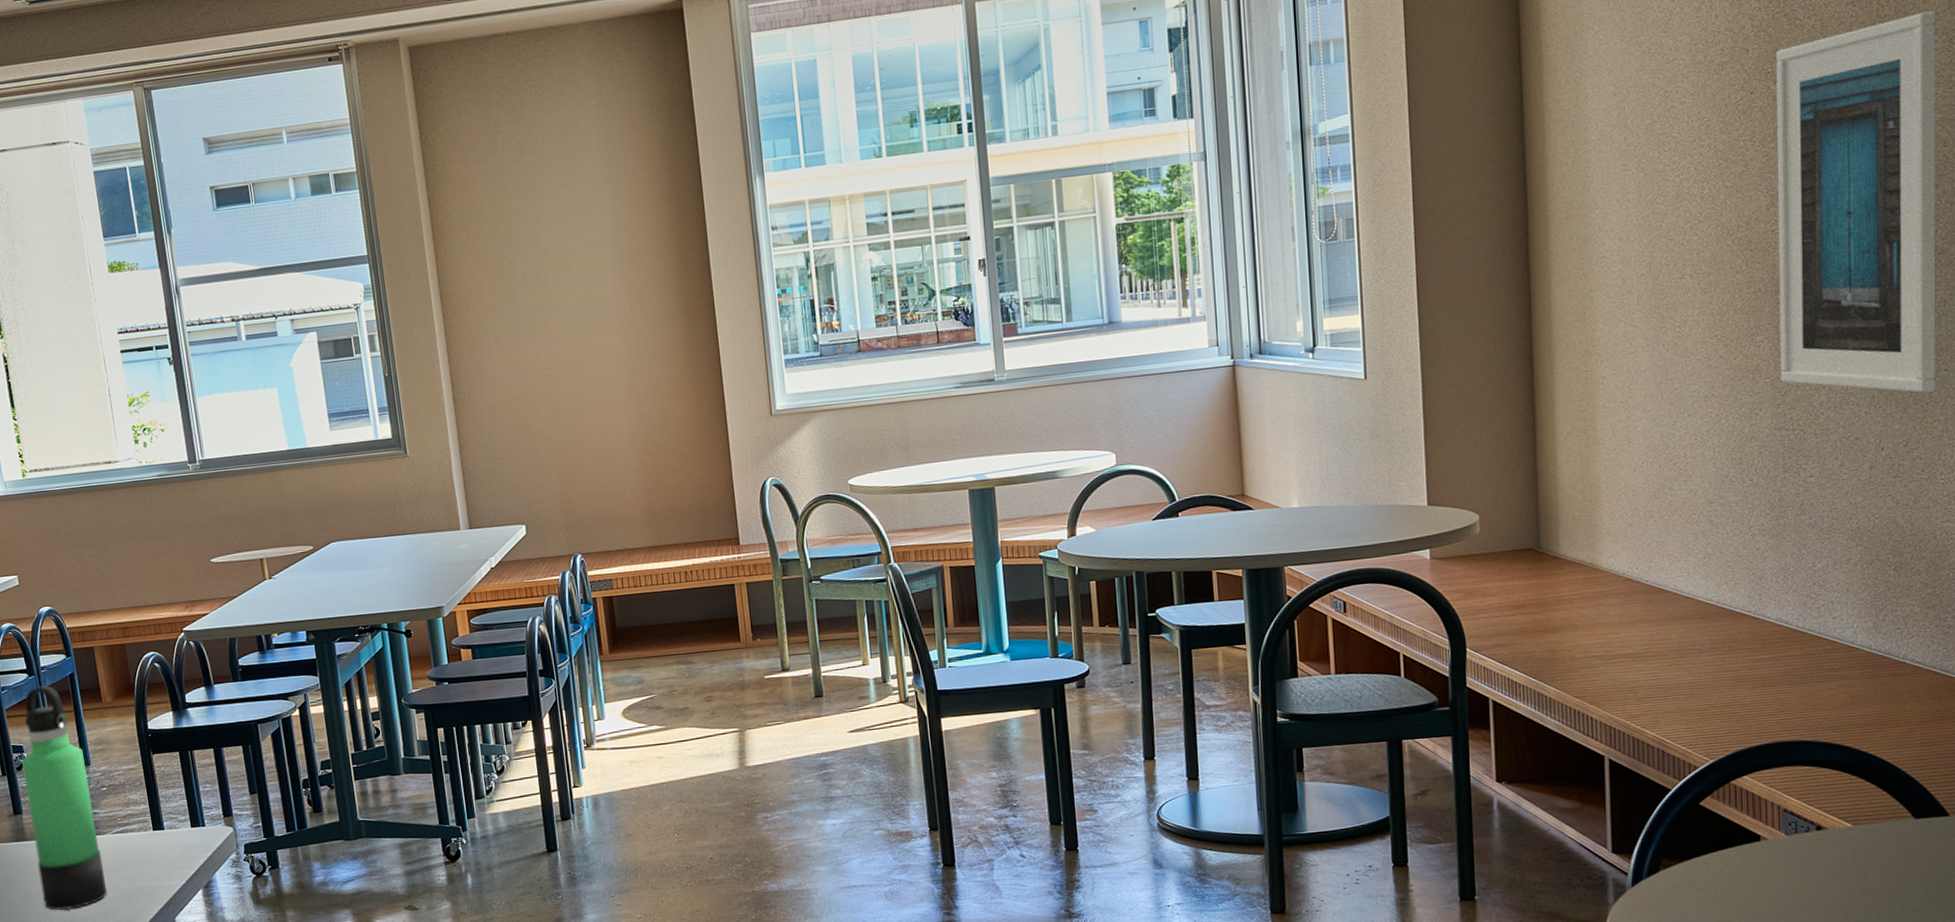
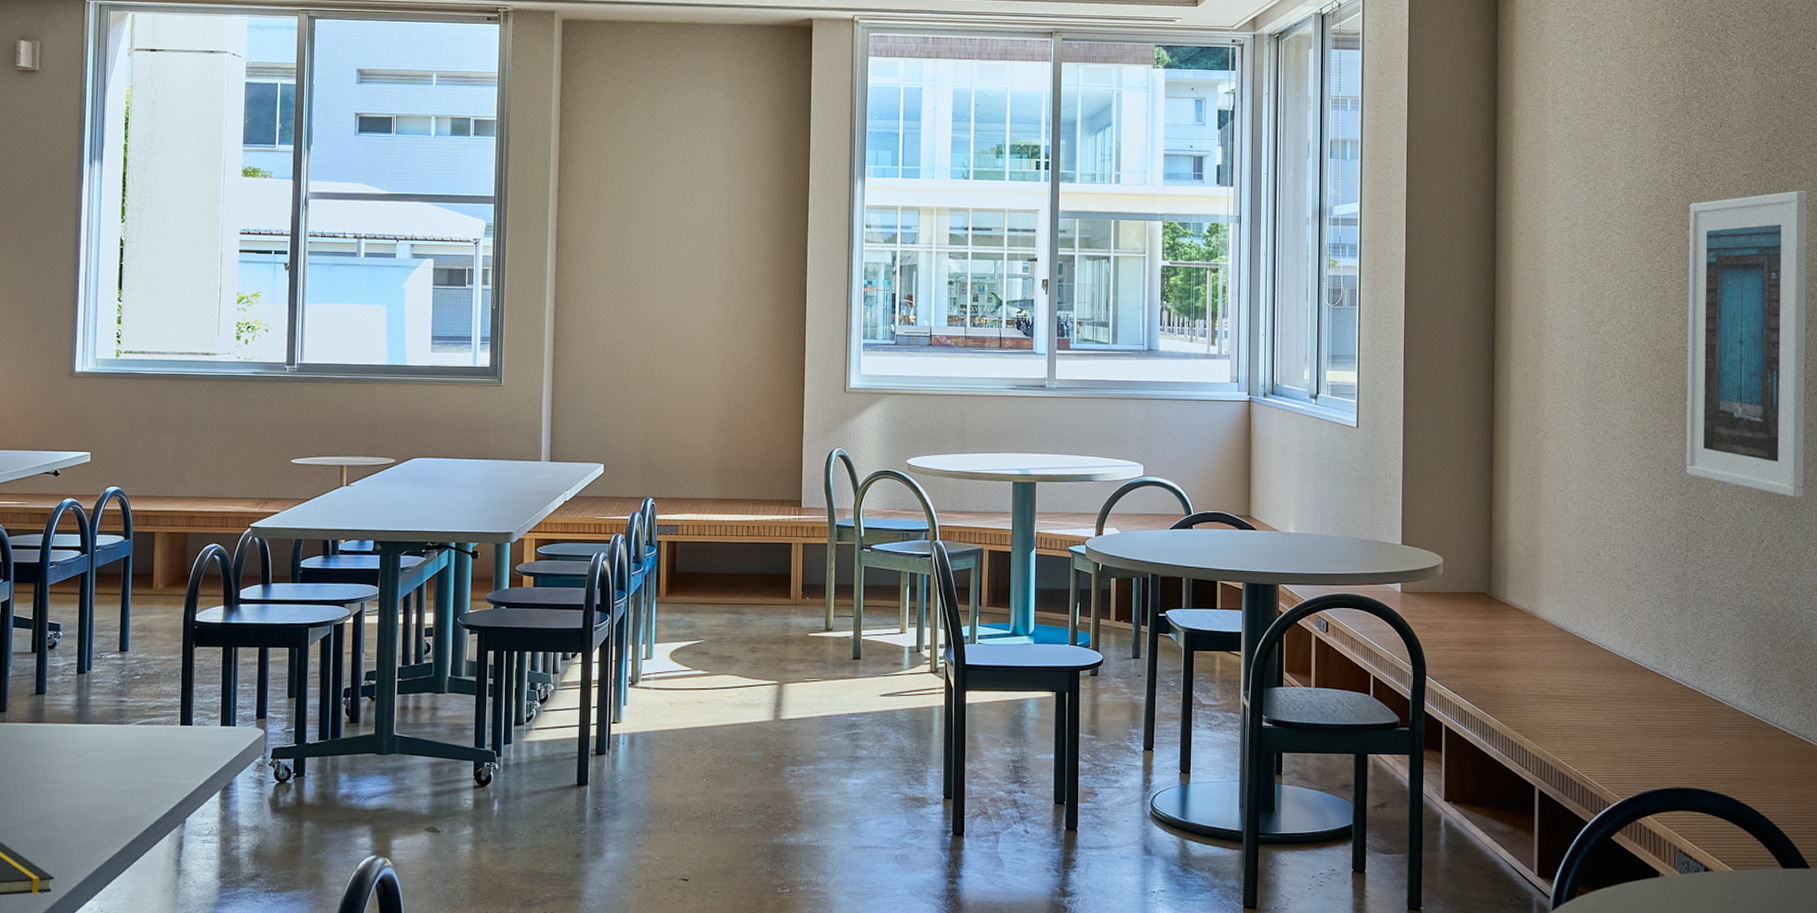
thermos bottle: present [21,685,107,910] -> none [49,565,123,799]

